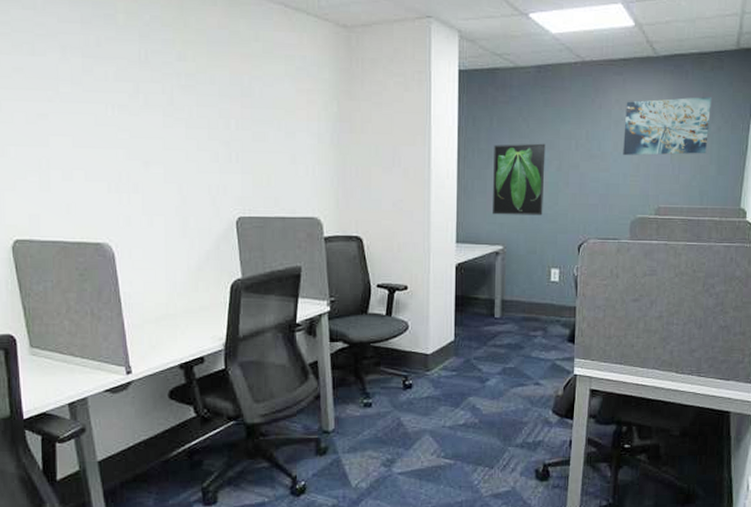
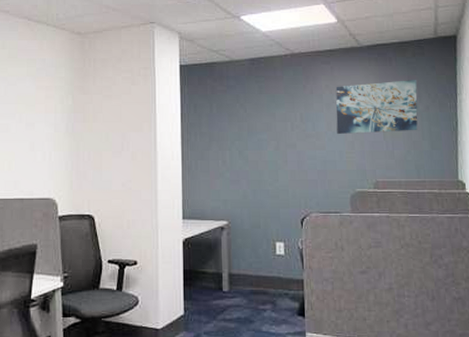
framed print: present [493,143,546,216] -> none [215,126,264,192]

